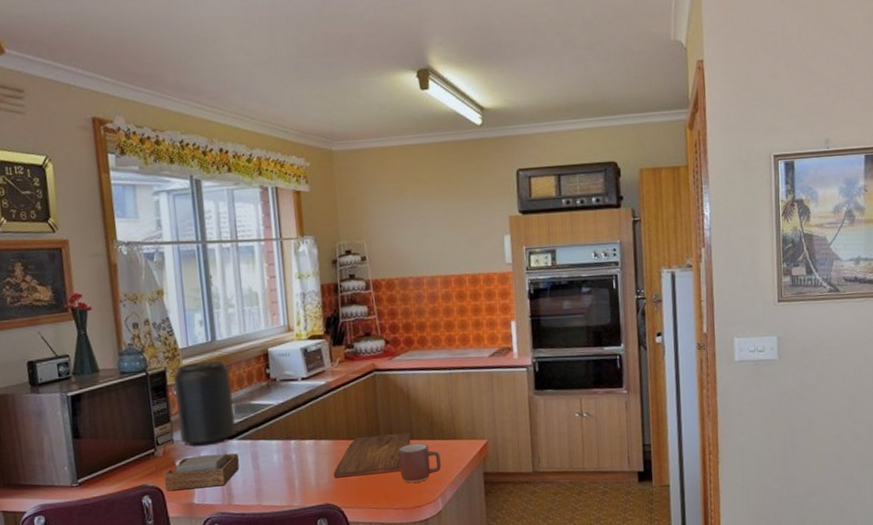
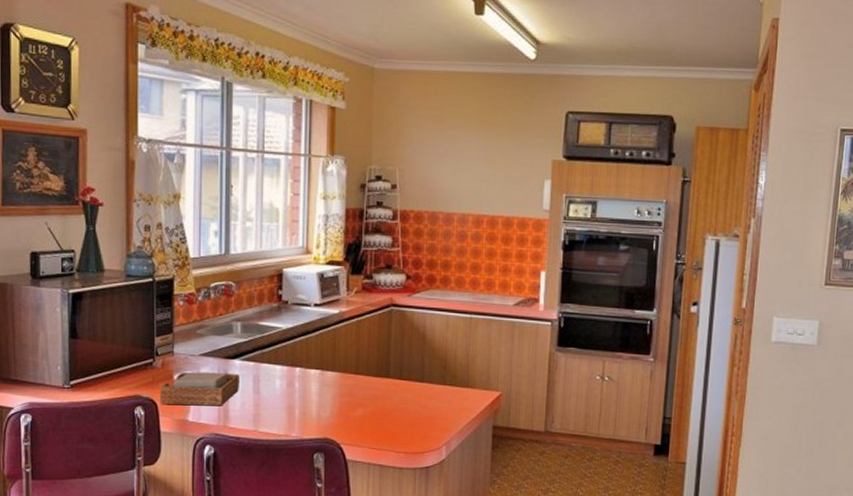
soda can: present [174,360,237,446] -> none [181,274,241,362]
cutting board: present [333,433,411,478] -> none [336,373,421,413]
mug: present [398,443,441,483] -> none [406,386,450,427]

